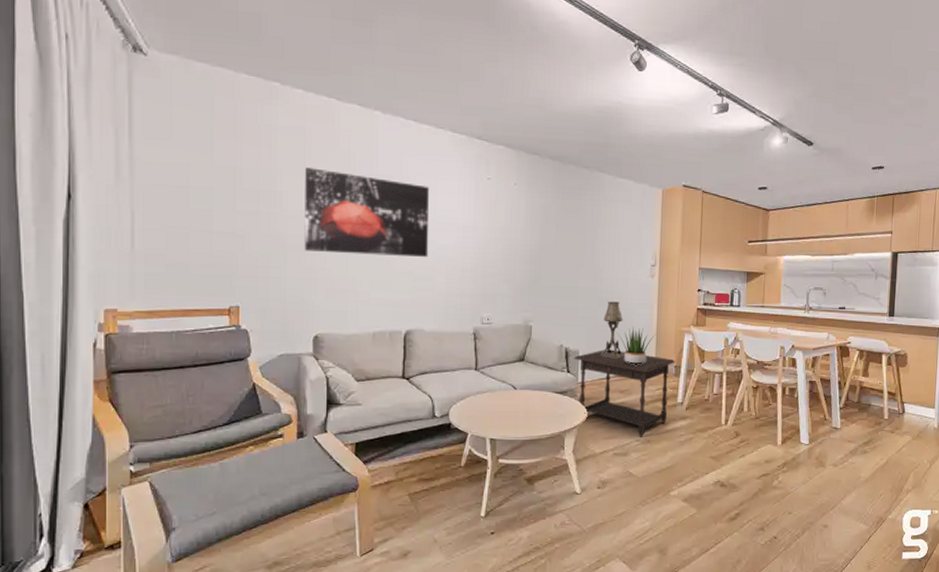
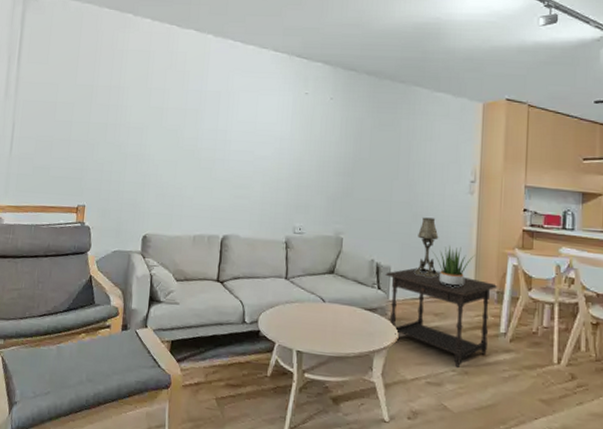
wall art: present [304,167,429,257] -> none [141,85,251,167]

